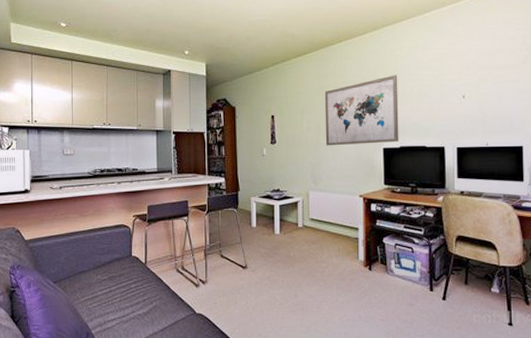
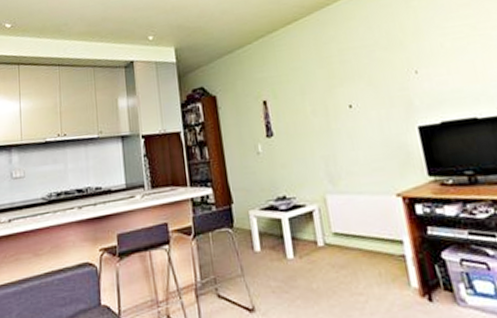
wall art: present [324,75,399,146] -> none [327,31,439,132]

